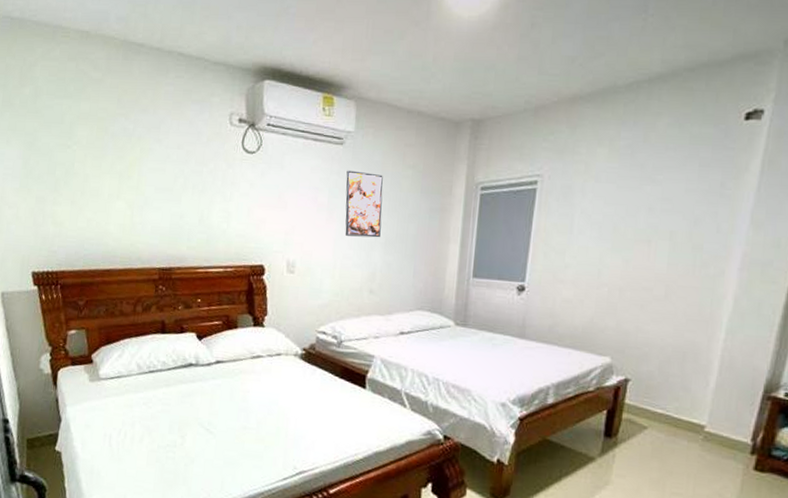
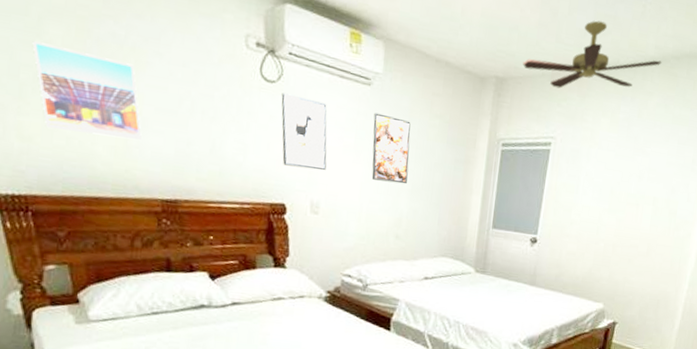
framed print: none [65,143,144,218] -> present [32,41,142,141]
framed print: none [260,161,302,231] -> present [281,93,327,170]
ceiling fan: none [501,44,671,123] -> present [523,20,662,89]

